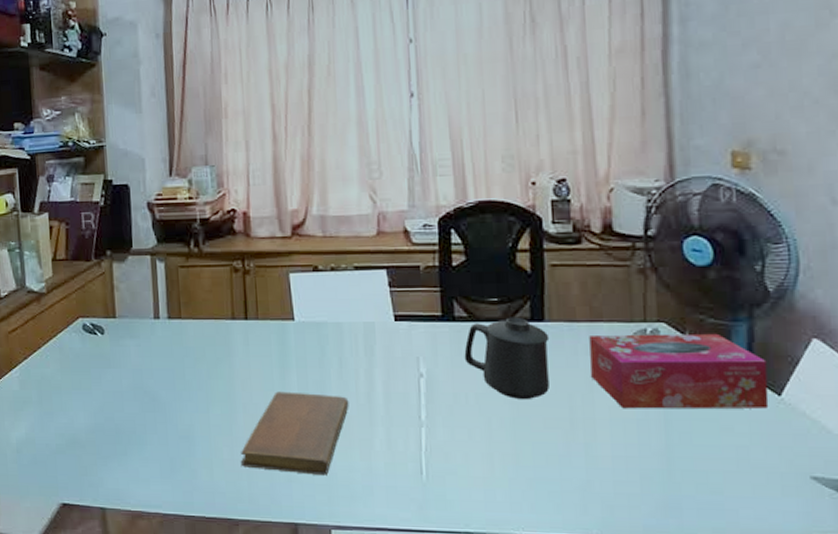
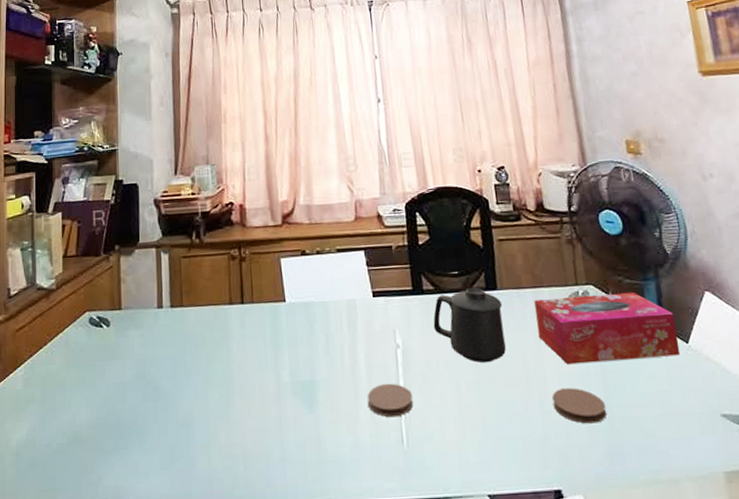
notebook: present [241,391,349,475] -> none [237,370,336,453]
coaster: none [384,413,435,448] -> present [368,383,413,418]
coaster: none [600,434,666,473] -> present [552,387,607,424]

